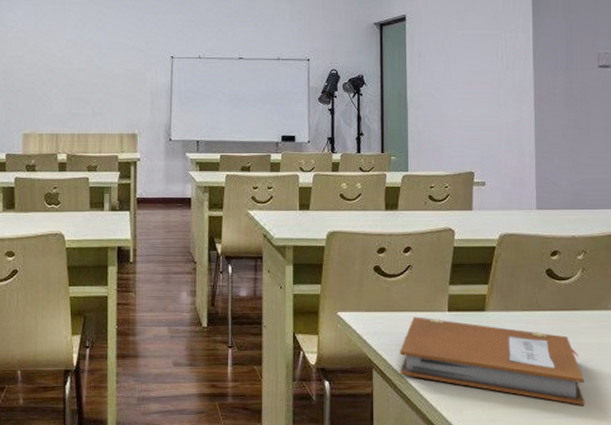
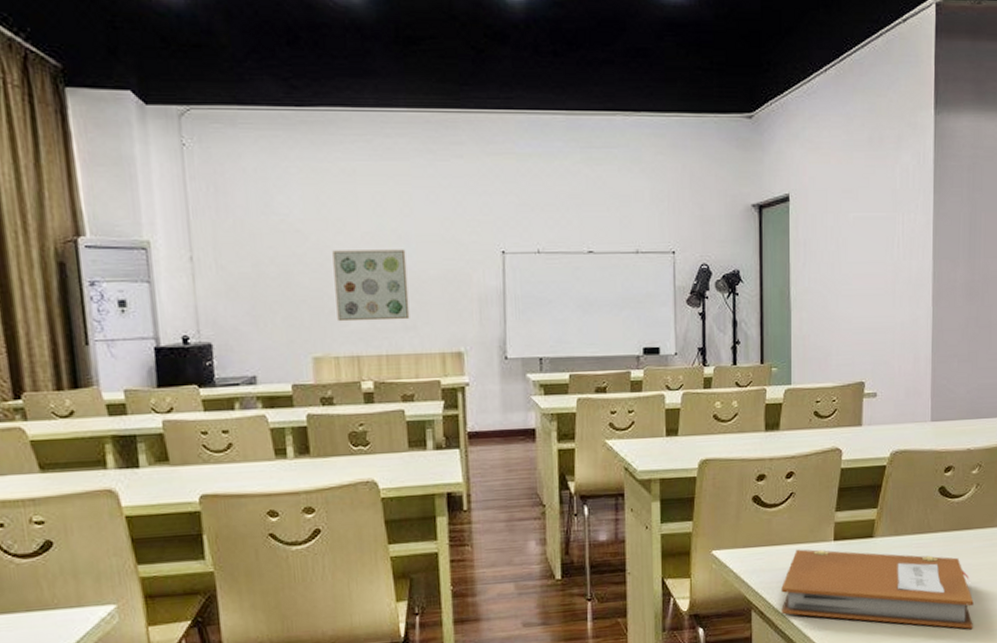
wall art: none [44,53,98,107] -> present [332,249,410,322]

